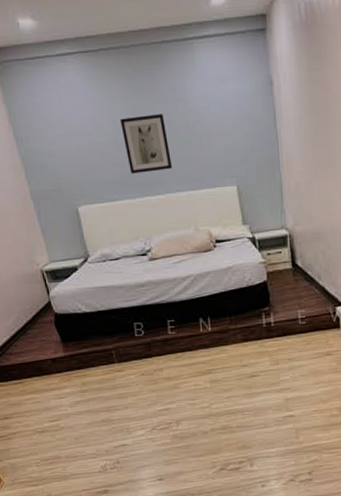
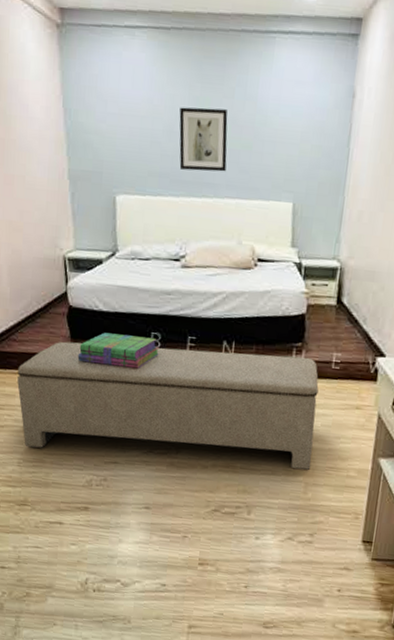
bench: none [19,319,298,447] -> present [17,341,319,470]
stack of books: none [71,327,144,362] -> present [77,332,159,369]

